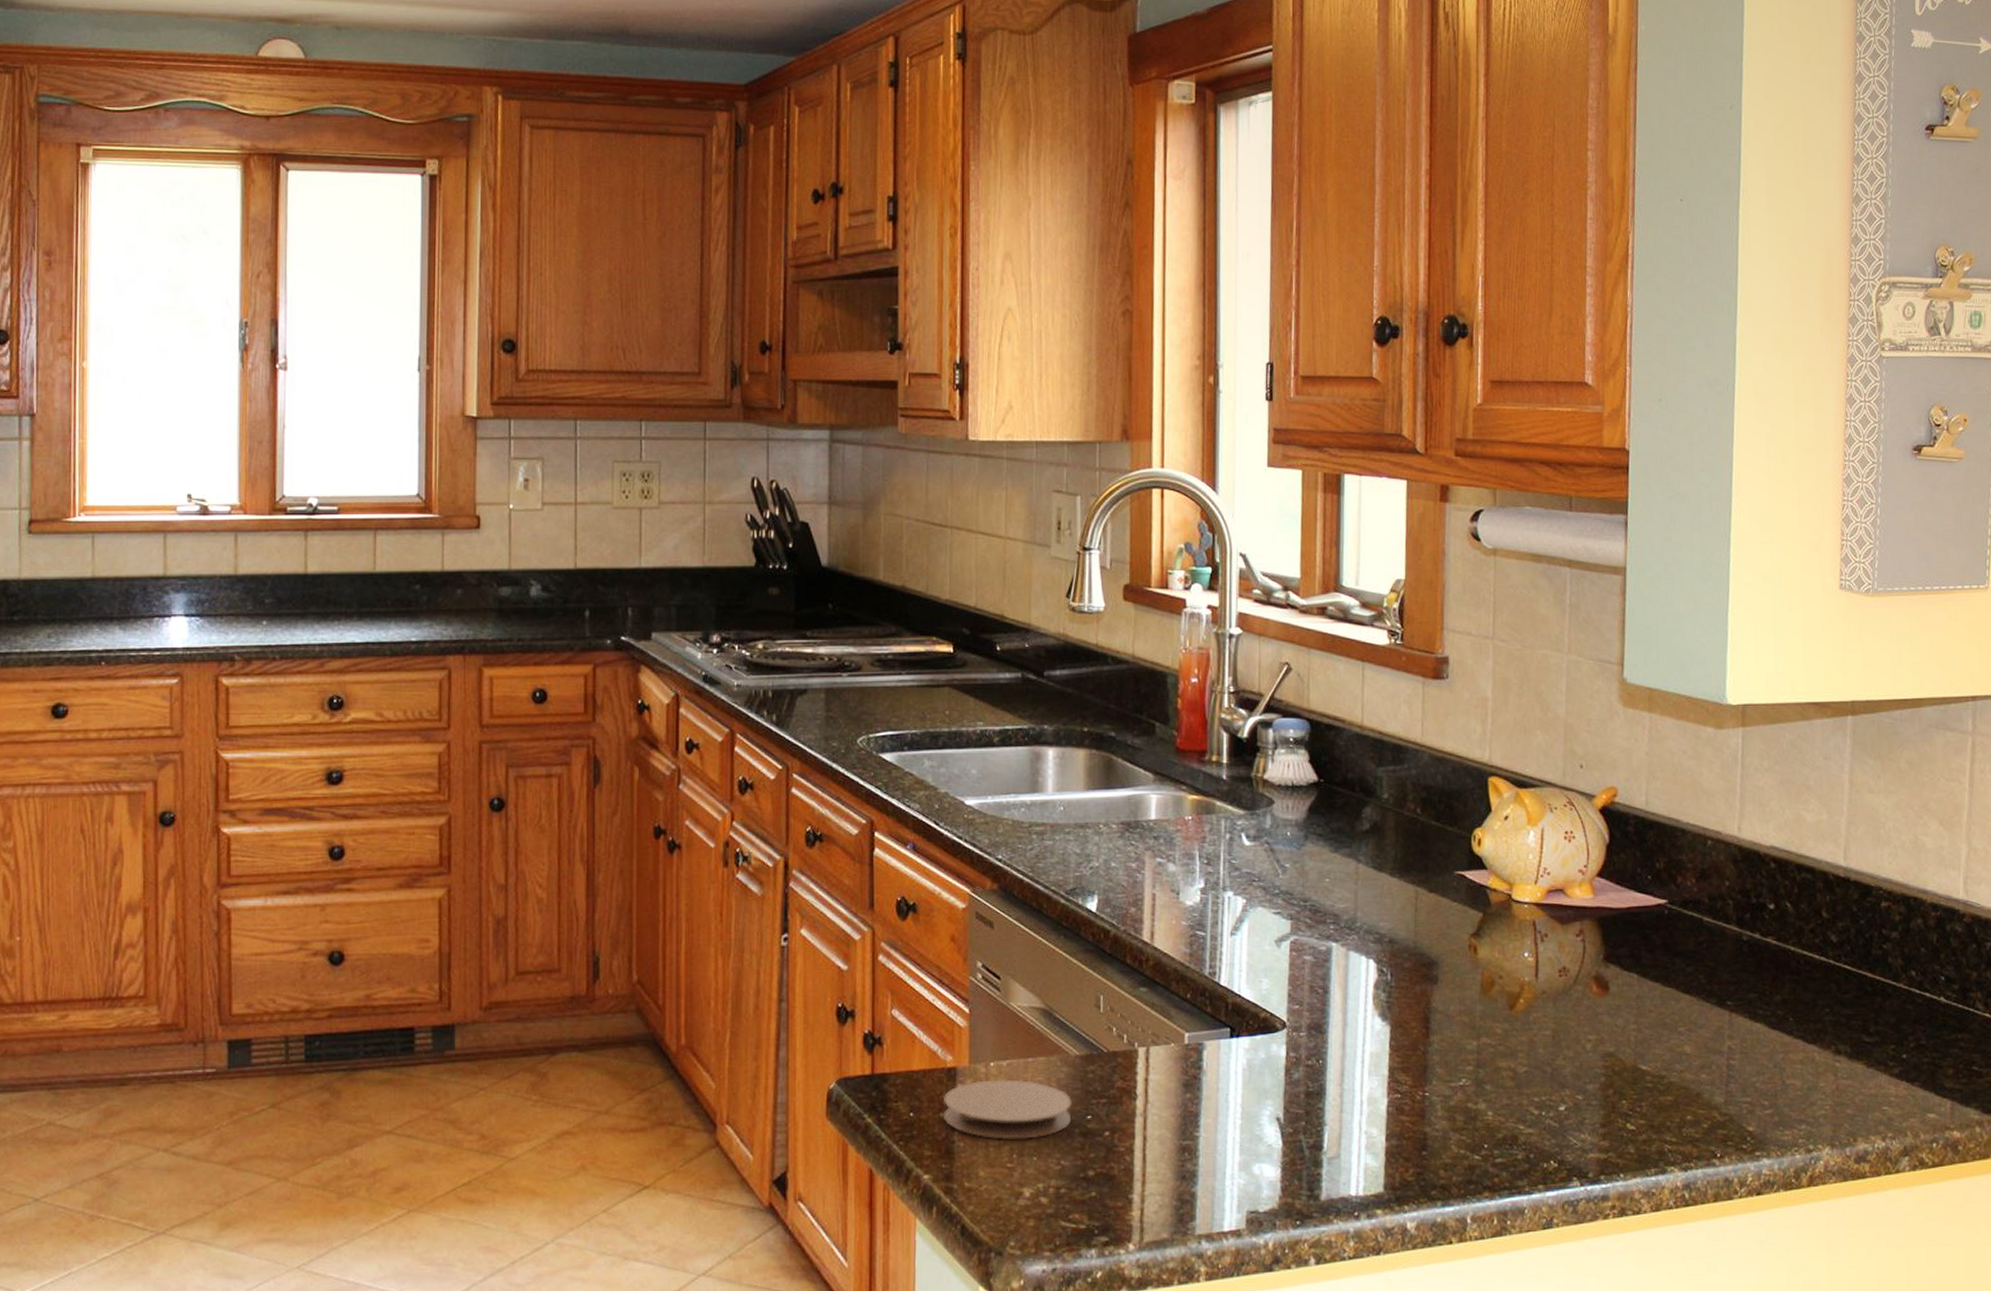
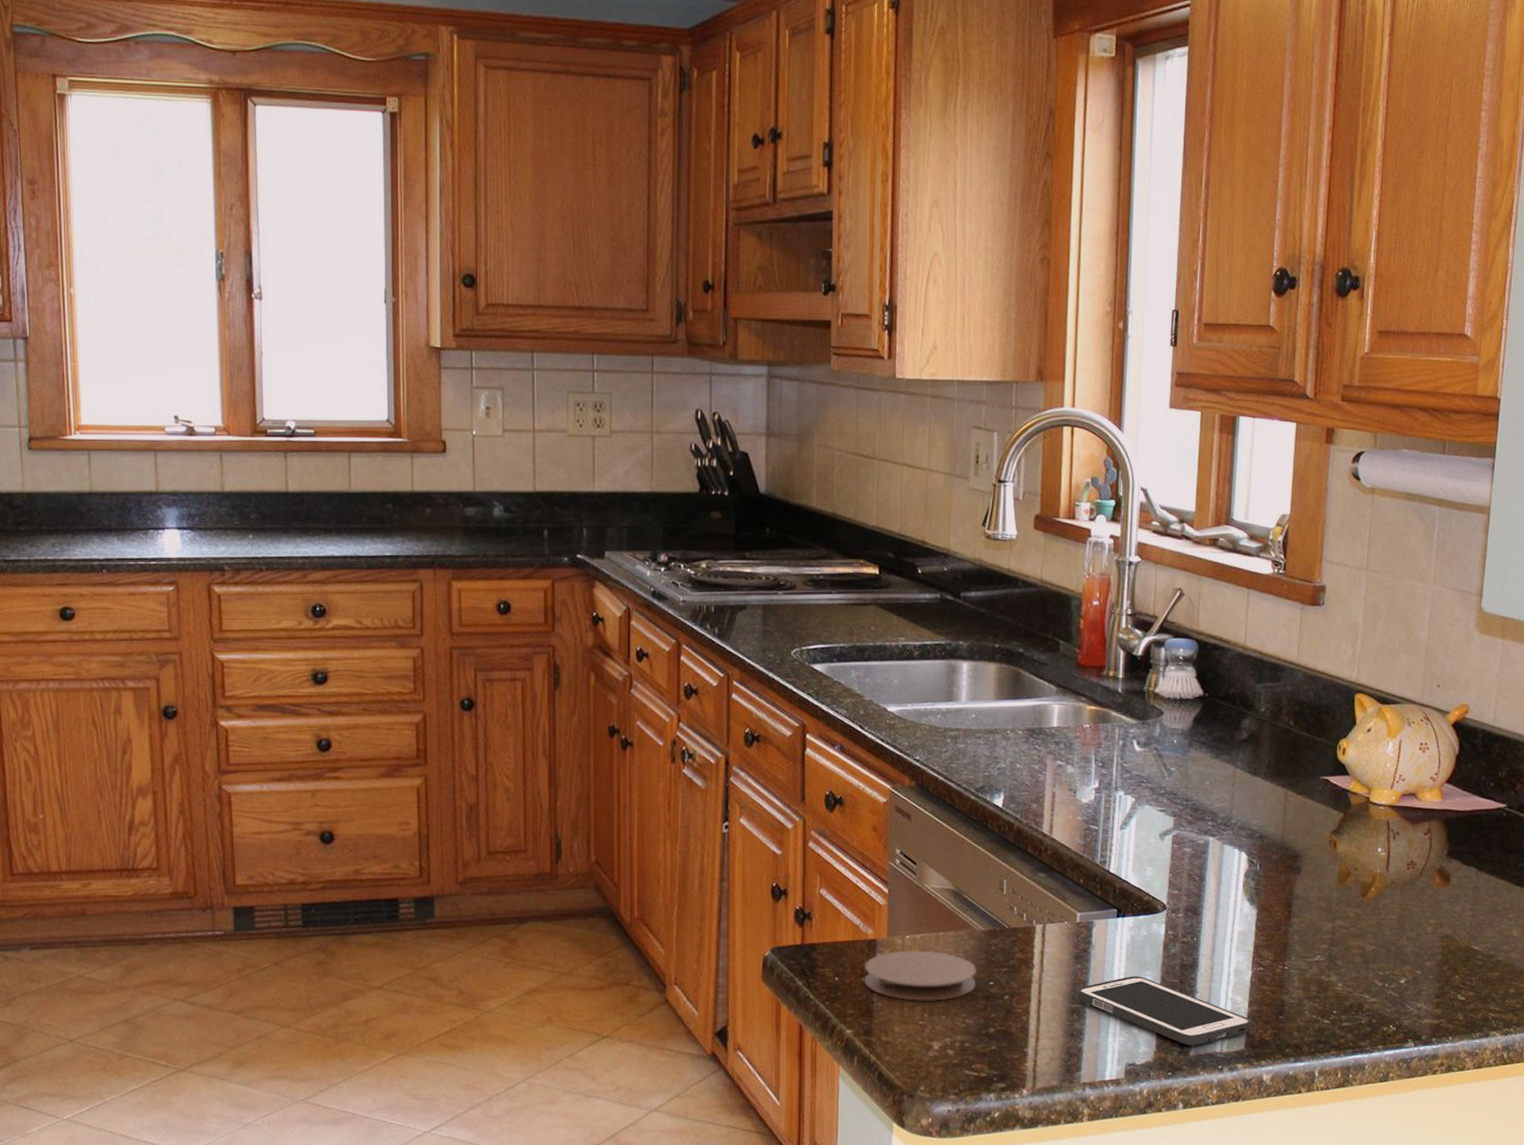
cell phone: none [1187,1106,1391,1189] -> present [1077,976,1252,1046]

